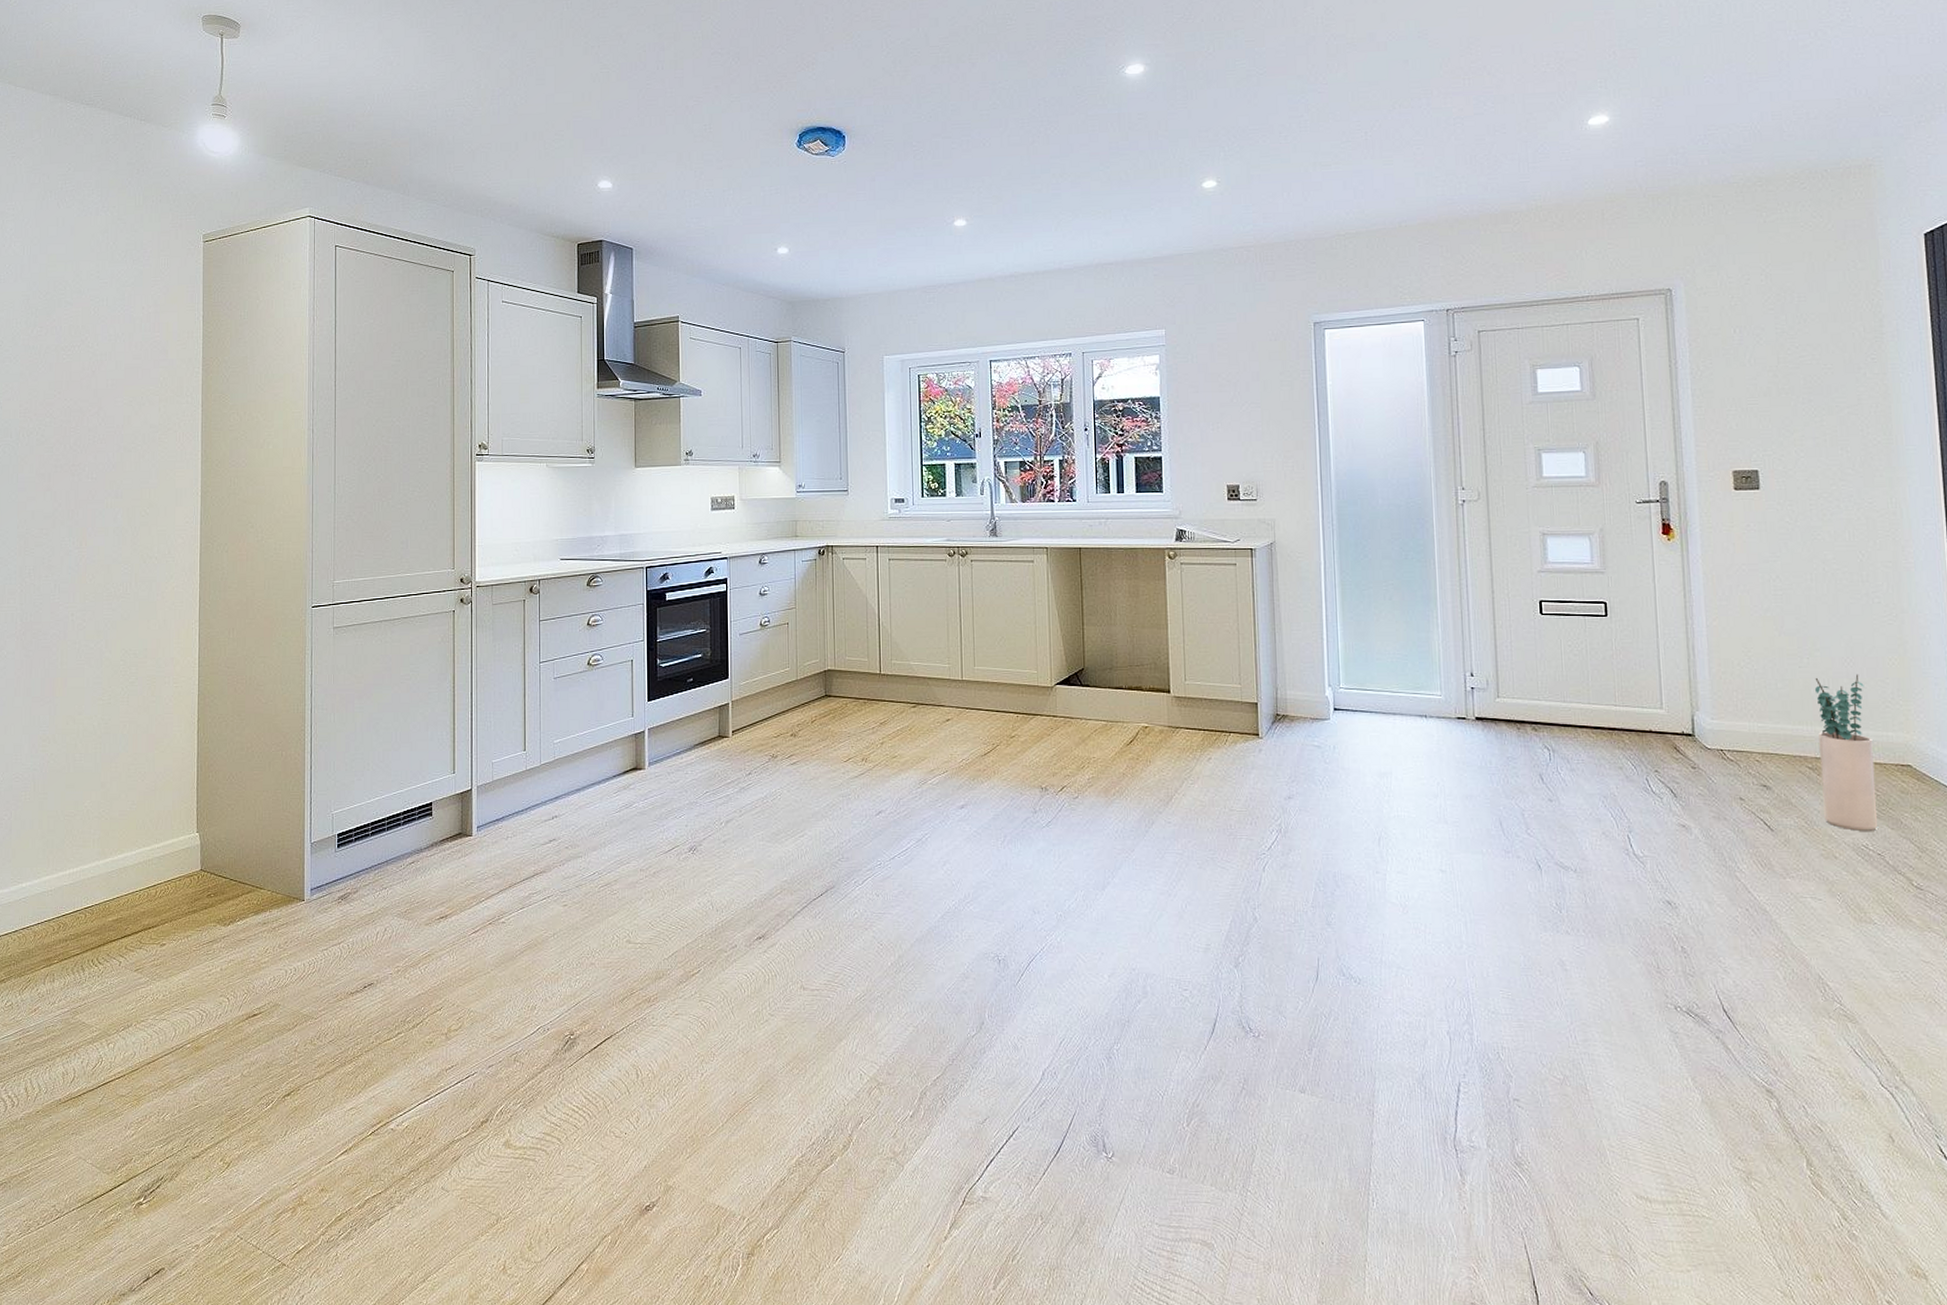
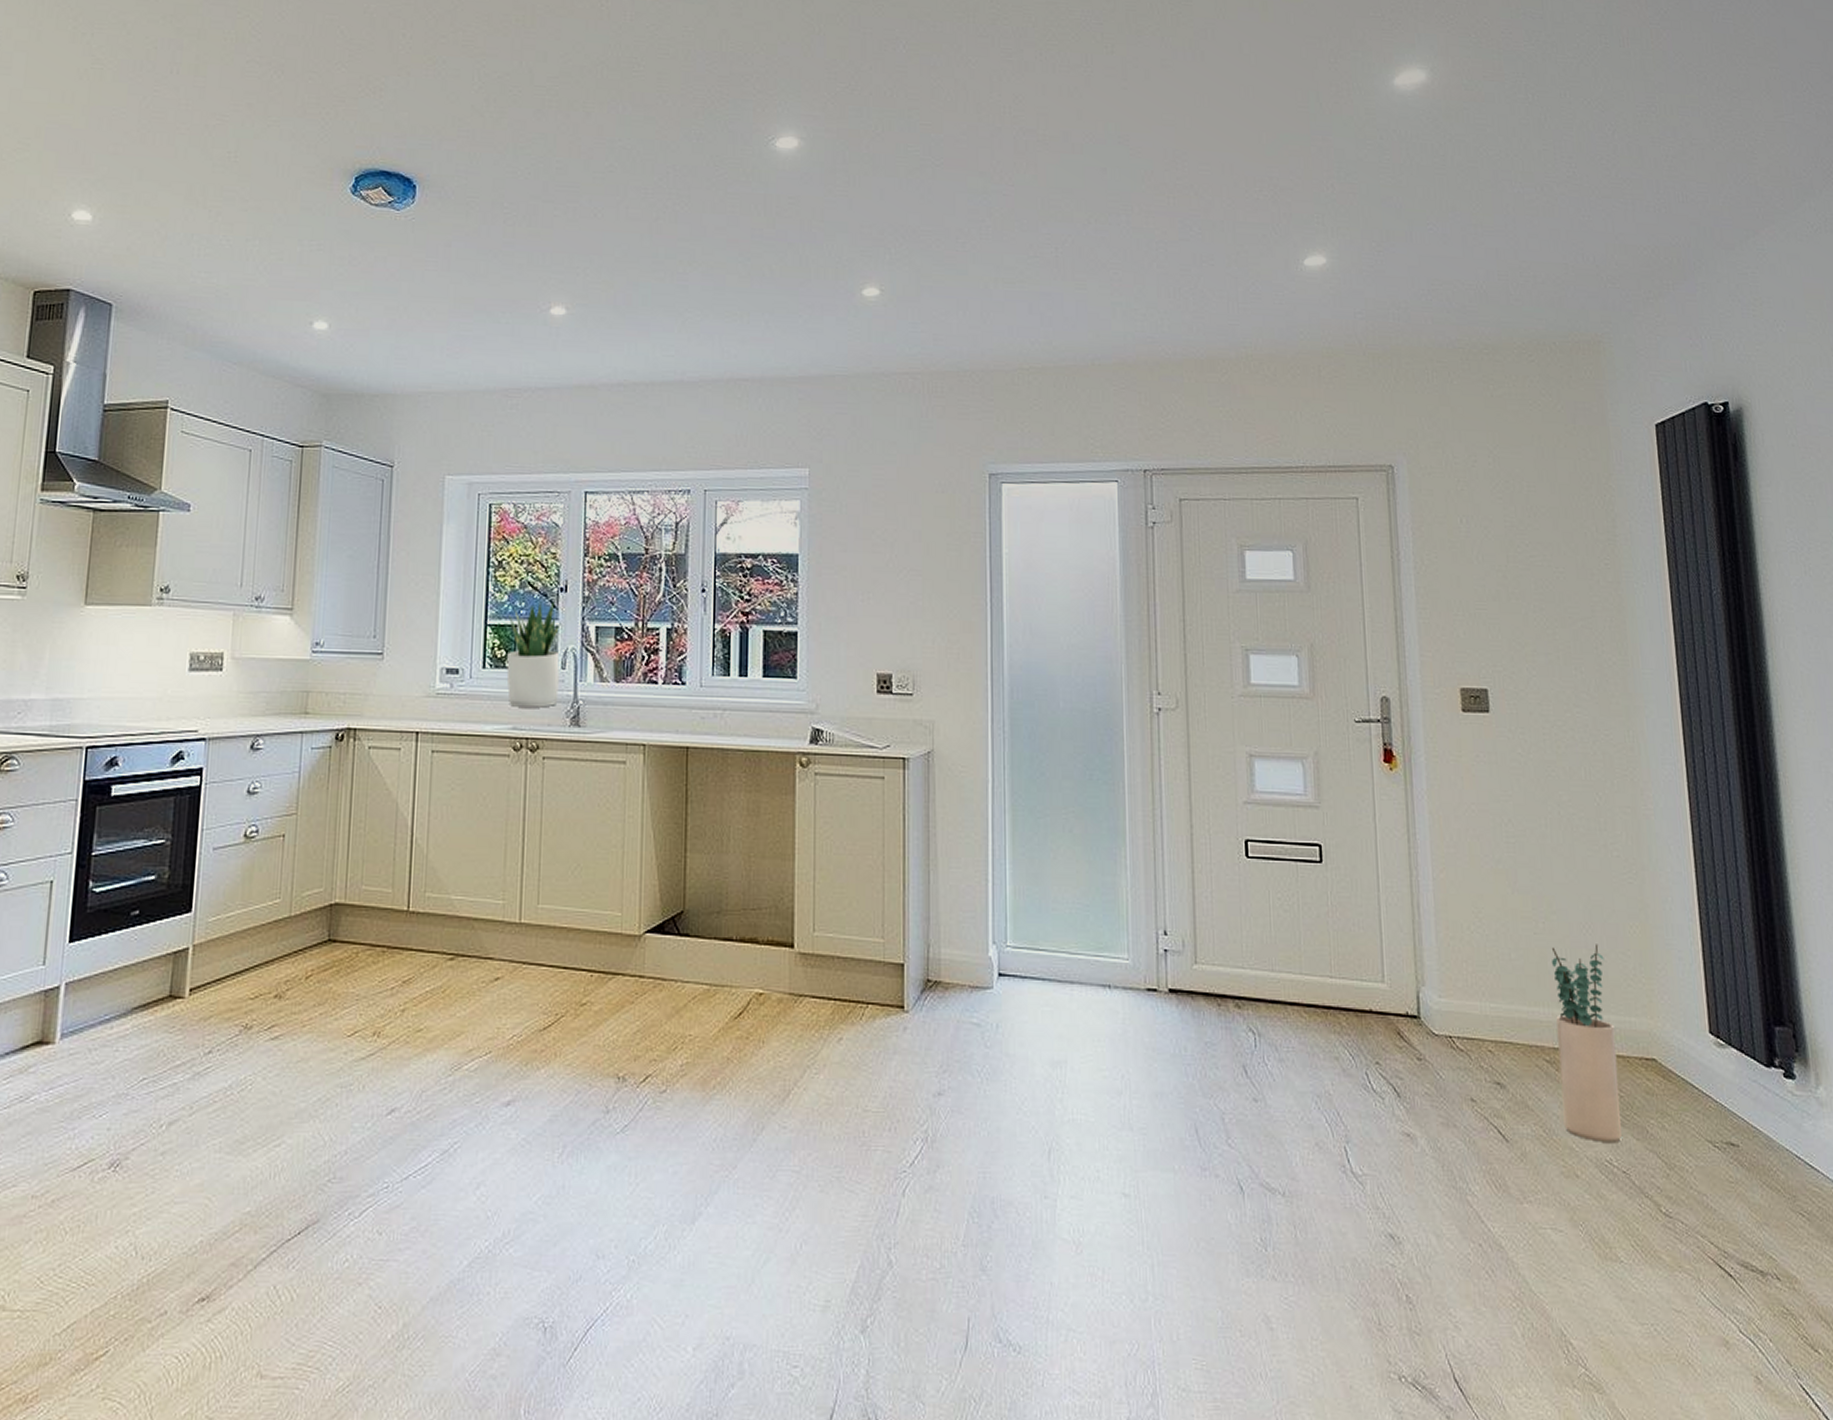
planter: none [938,445,980,524] -> present [506,601,560,708]

